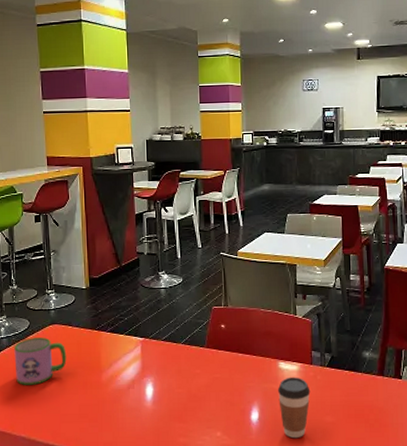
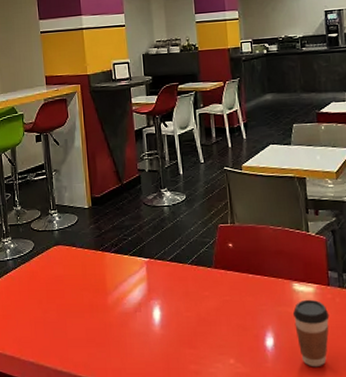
mug: present [14,337,67,385] -> none [20,259,72,308]

